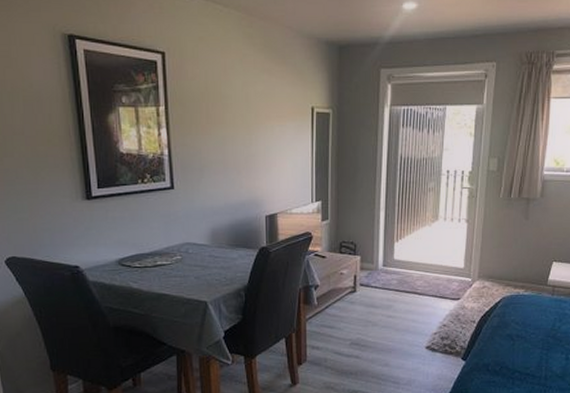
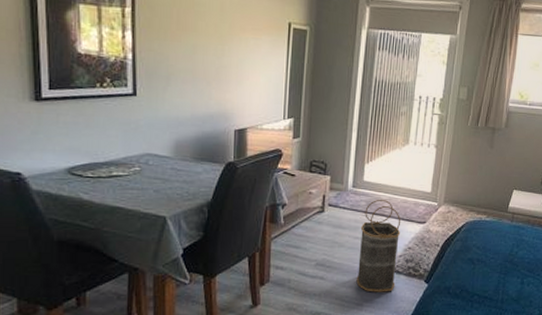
basket: none [392,276,434,370] -> present [356,199,401,292]

